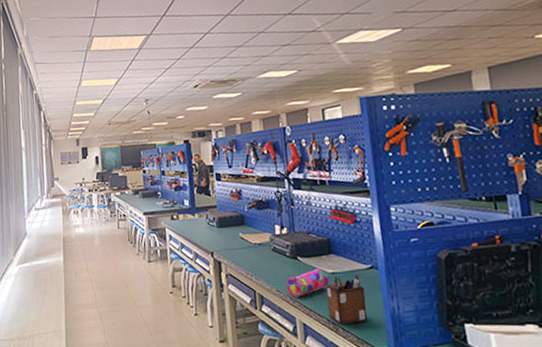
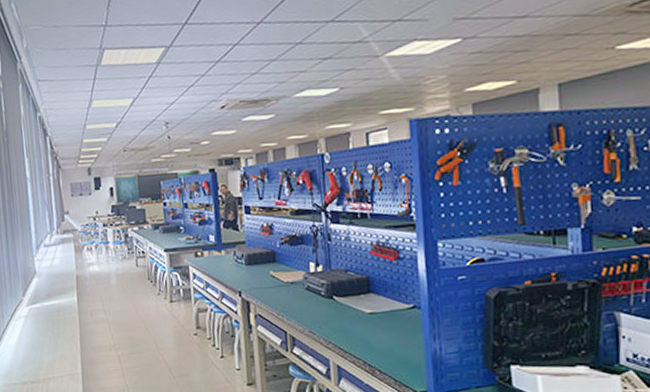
pencil case: present [286,269,330,297] -> none [320,308,367,339]
desk organizer: present [326,274,368,325] -> none [363,314,407,367]

